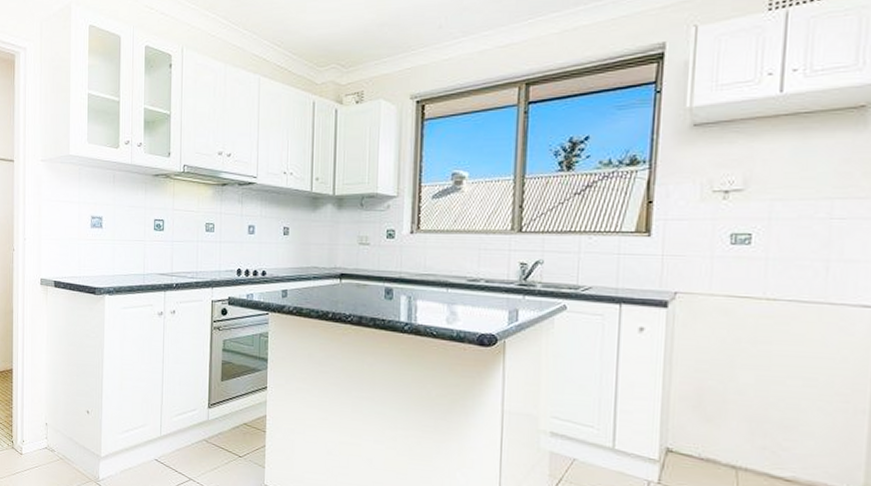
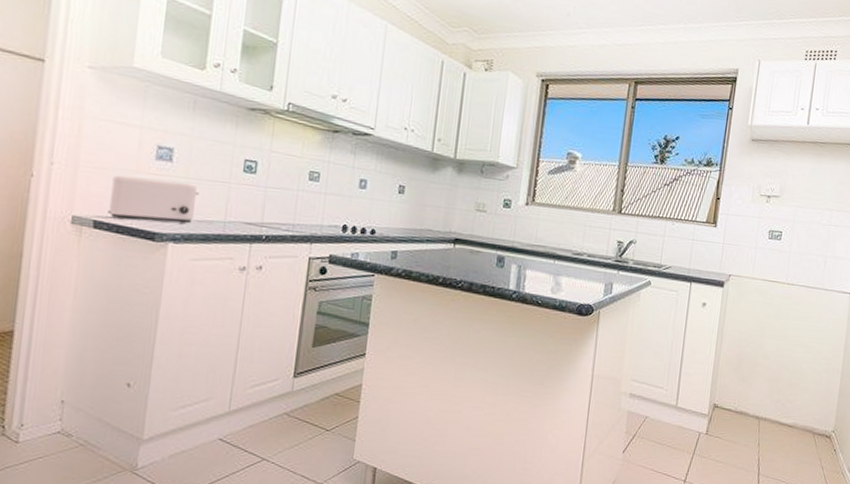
toaster: none [63,243,123,279] -> present [108,175,199,224]

